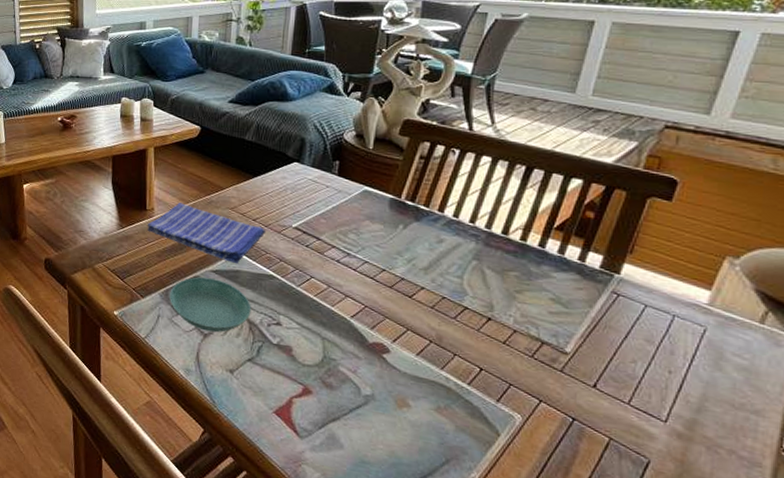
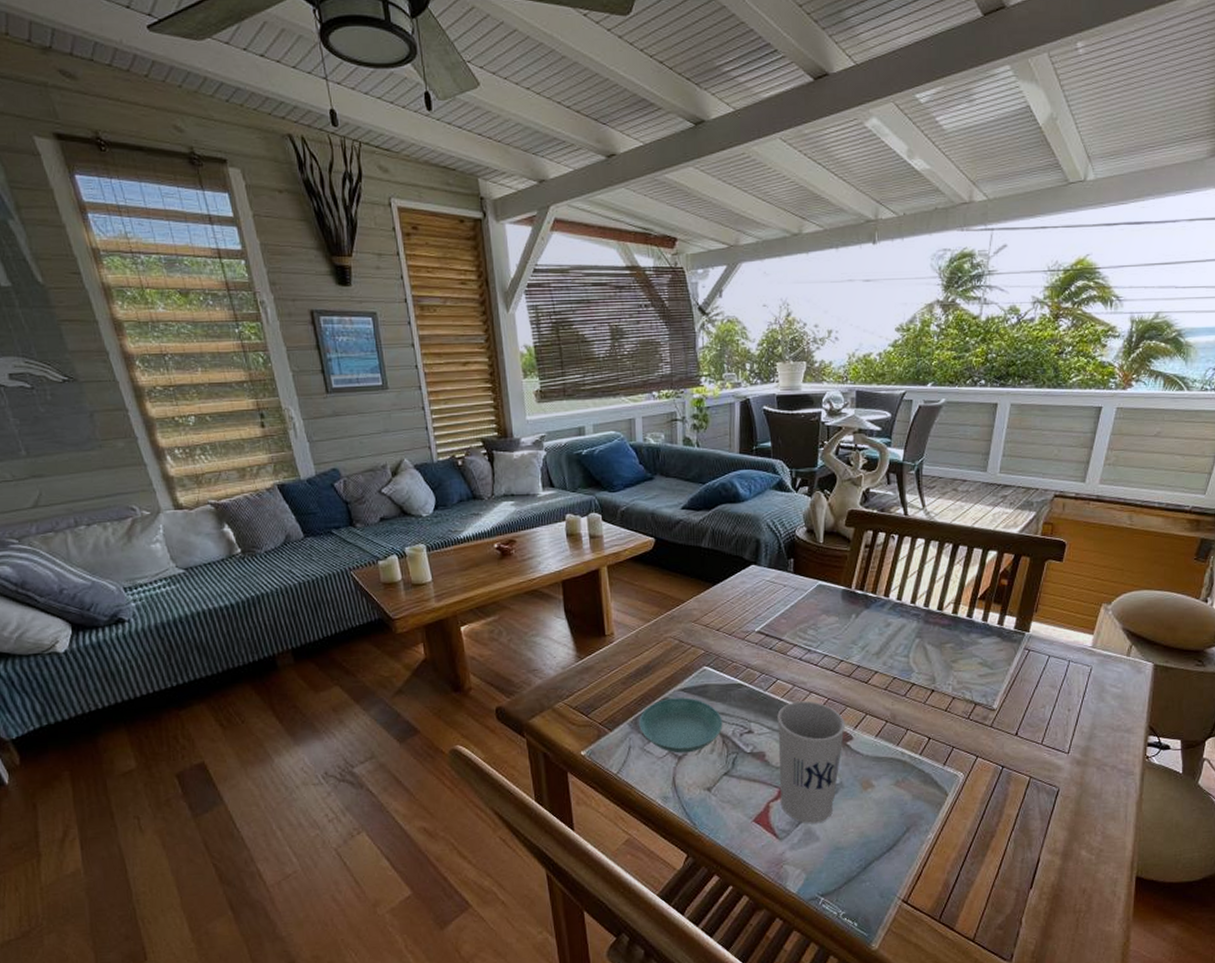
dish towel: present [147,203,266,264] -> none [607,623,731,679]
cup: none [304,302,383,432] -> present [777,701,846,824]

